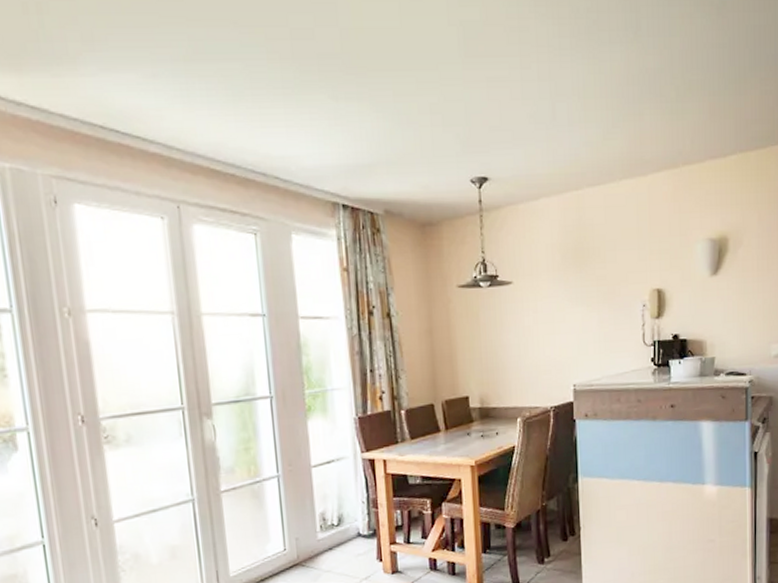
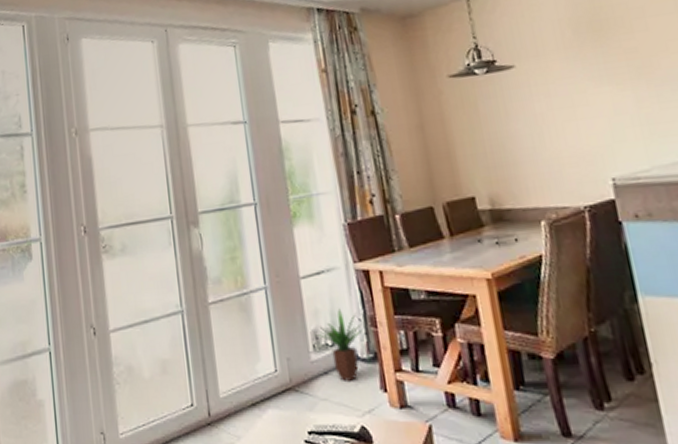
potted plant: none [323,493,364,556] -> present [315,308,362,383]

